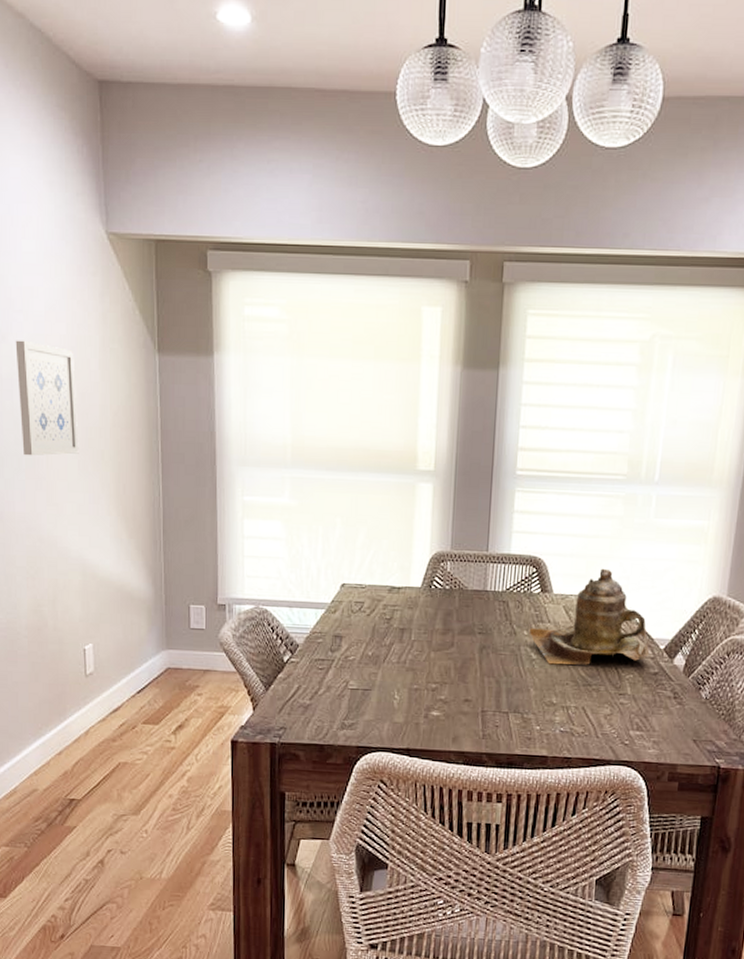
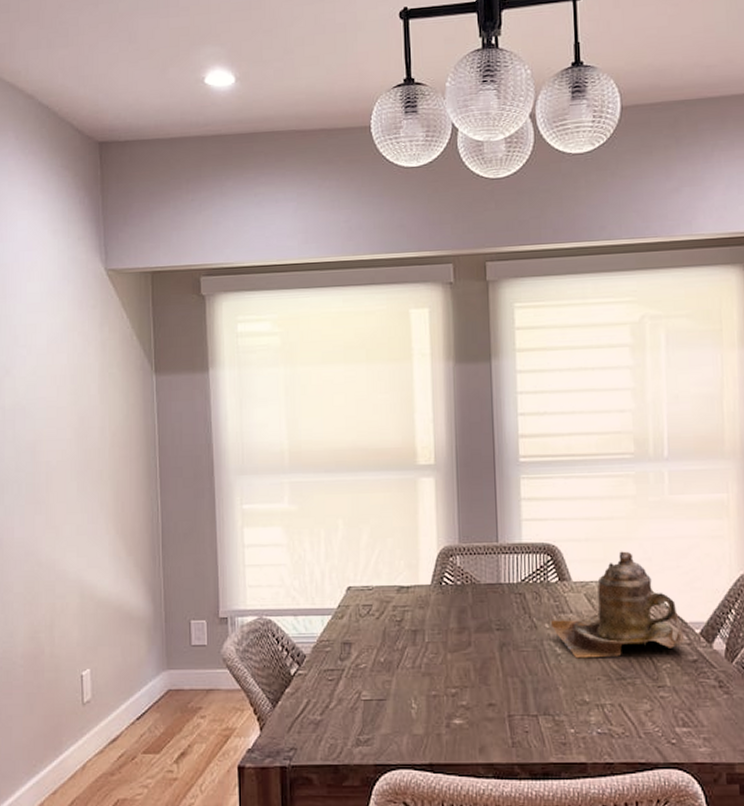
wall art: present [15,340,79,456] -> none [18,372,78,482]

